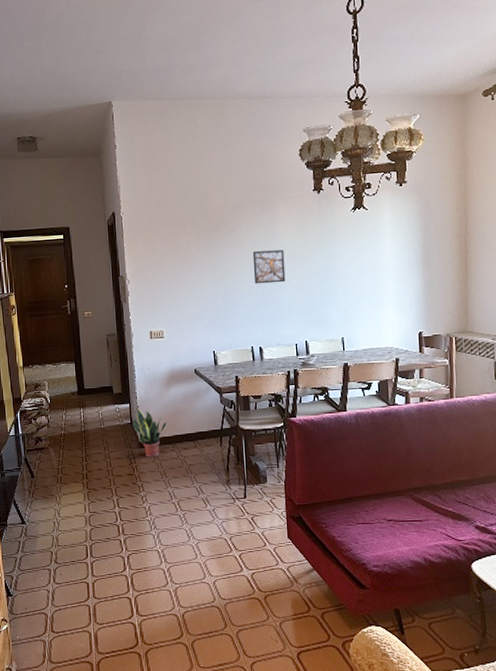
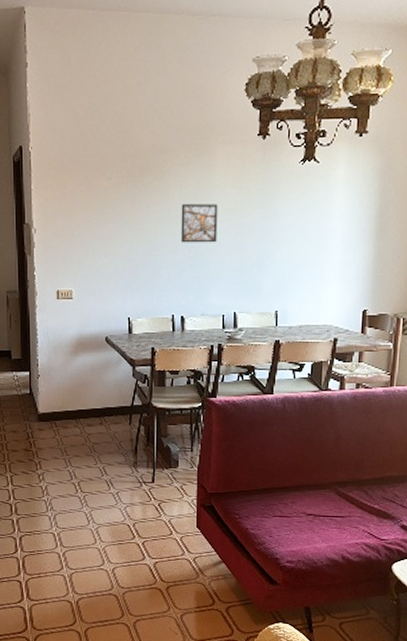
potted plant: present [133,408,167,457] -> none [32,377,71,432]

